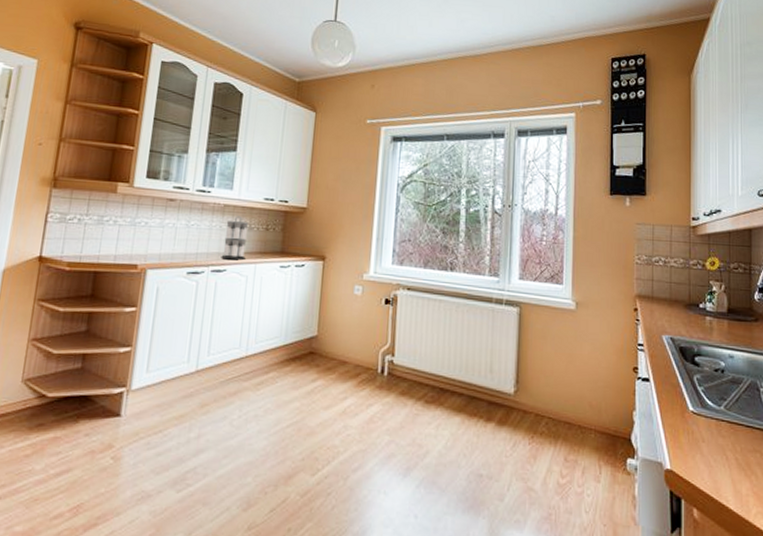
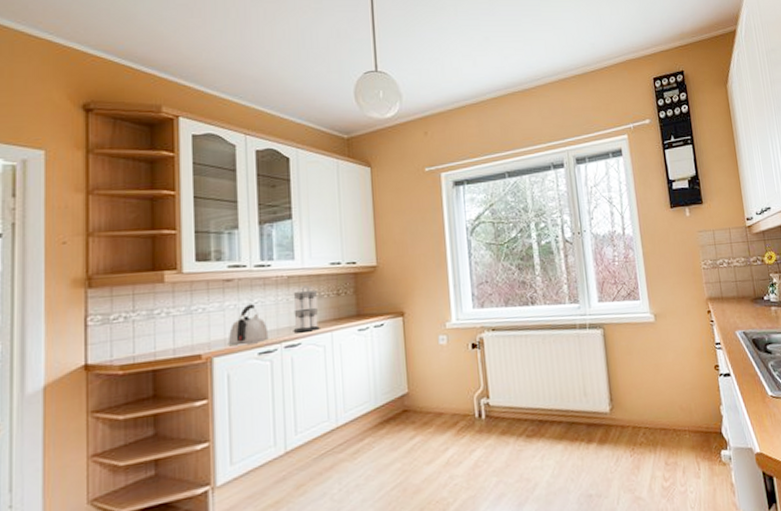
kettle: none [162,225,199,265] -> present [228,304,269,346]

